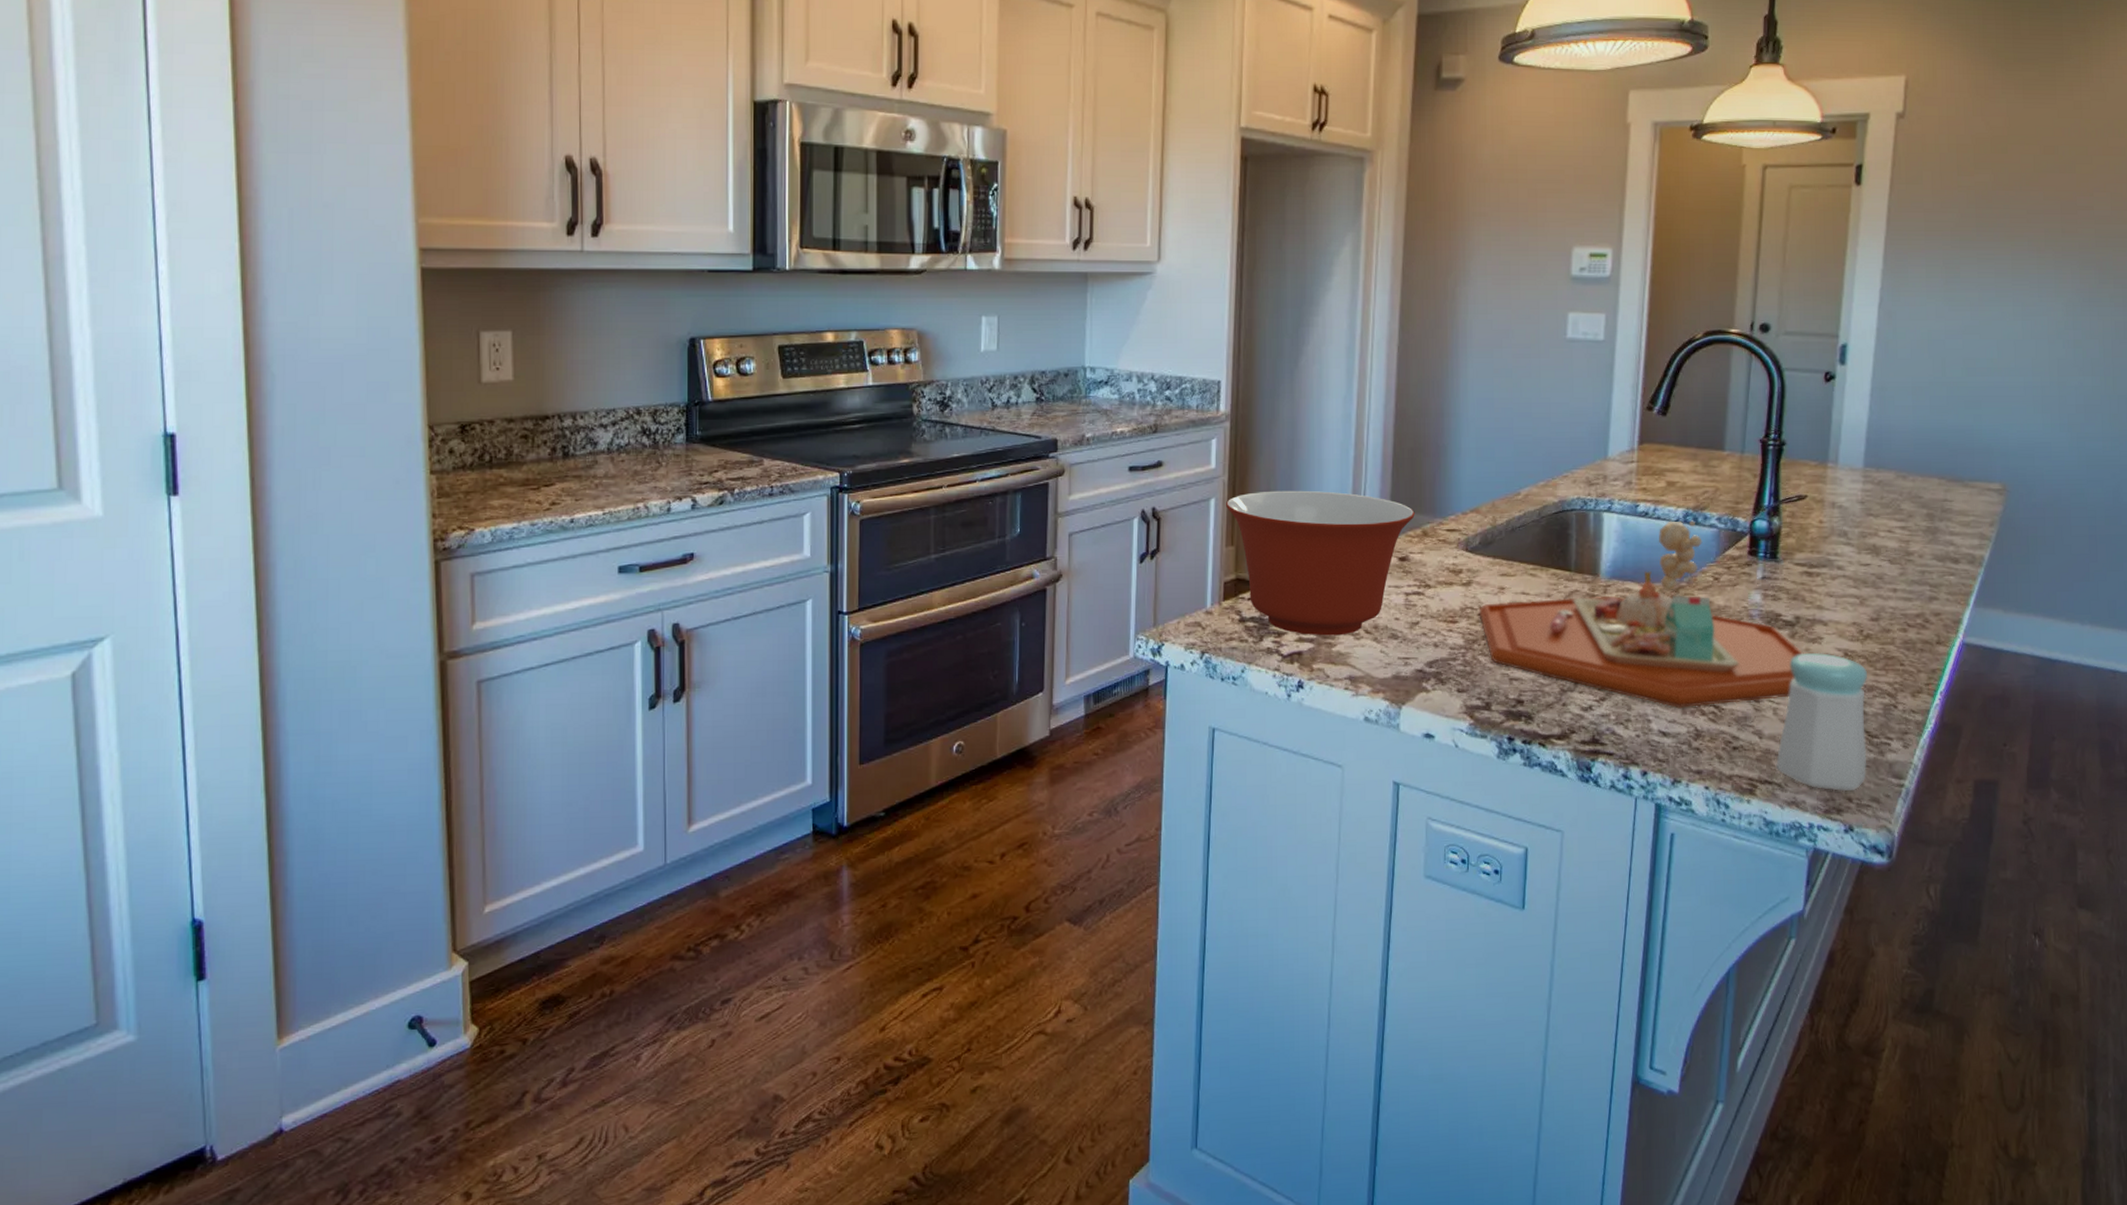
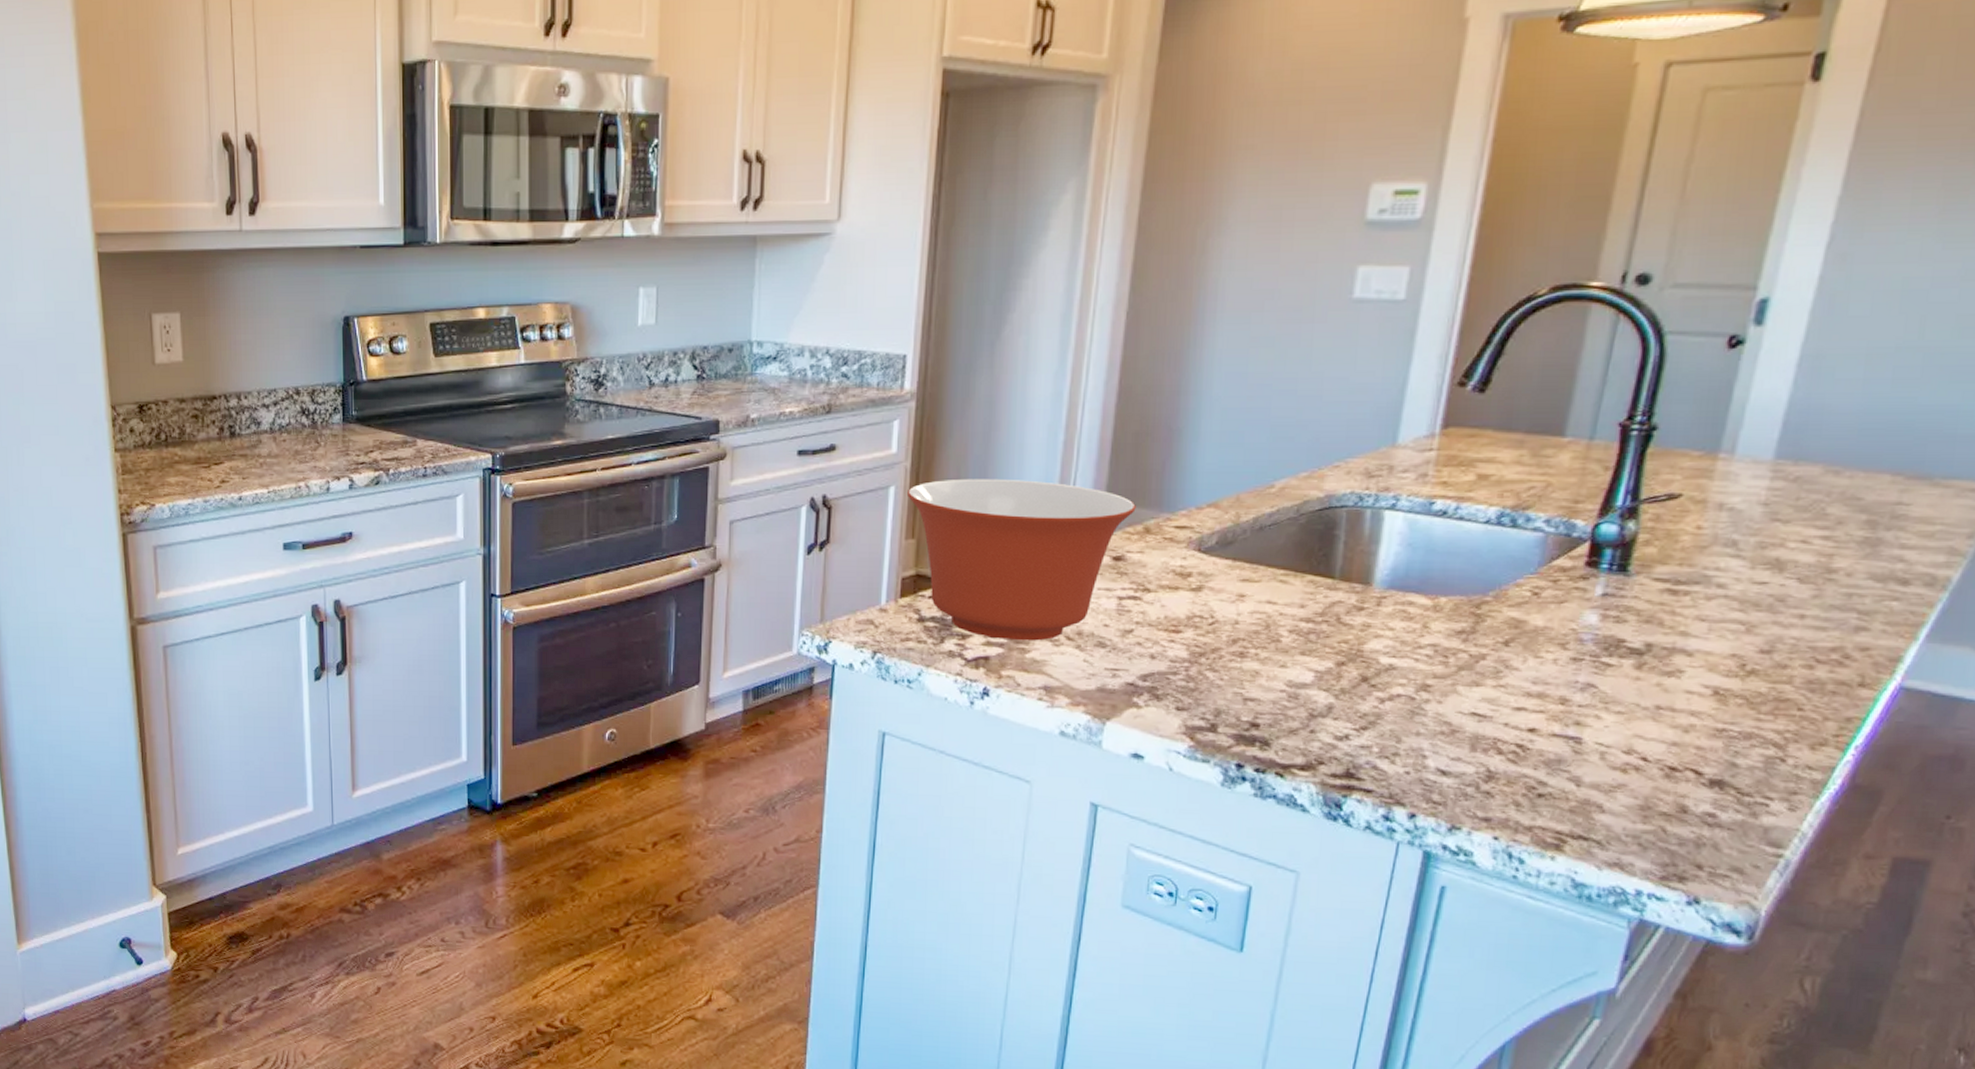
food tray: present [1479,520,1804,709] -> none [1209,522,1653,745]
salt shaker: present [1776,652,1867,792] -> none [1597,688,1746,857]

